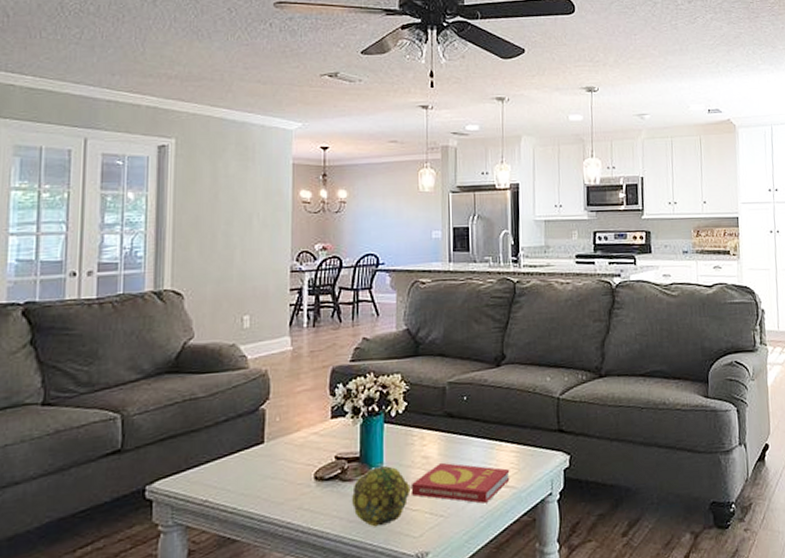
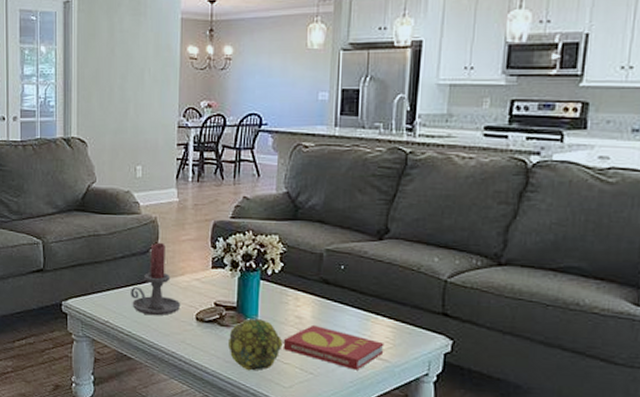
candle holder: none [236,397,297,484] -> present [131,242,181,316]

